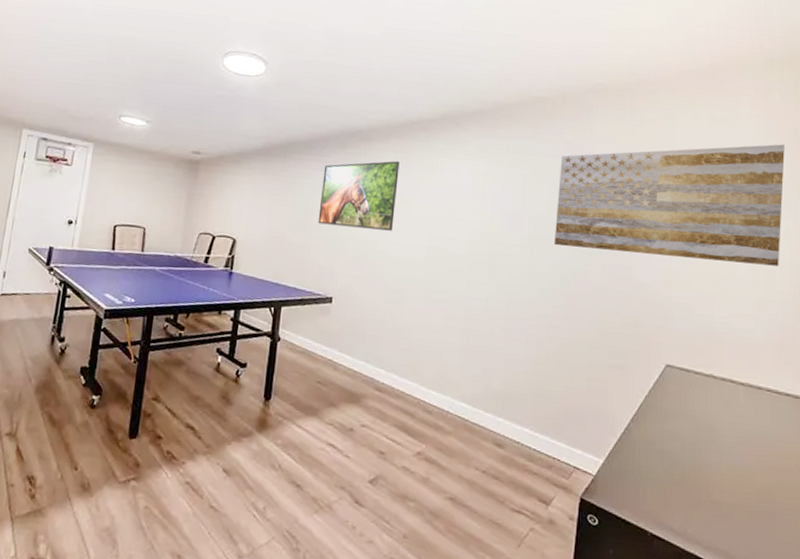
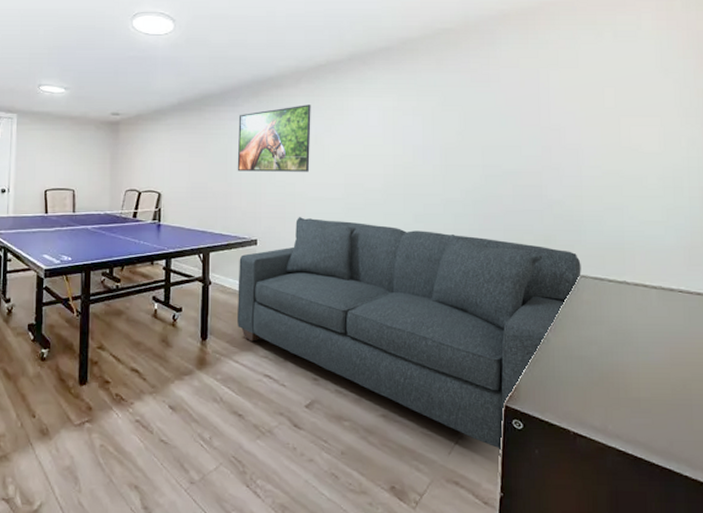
sofa: none [304,277,668,549] -> present [238,217,581,452]
wall art: present [554,144,785,266] -> none [466,53,688,173]

